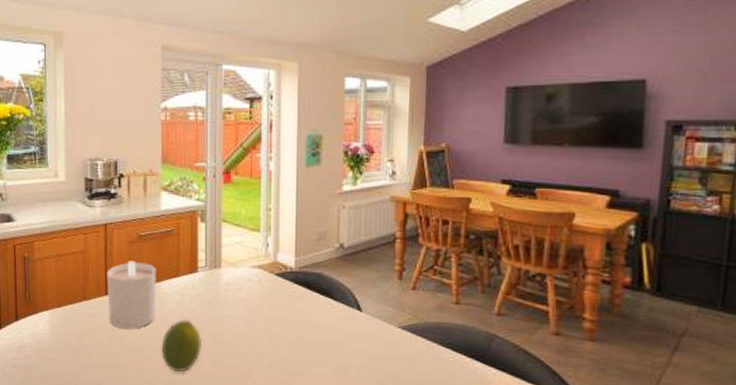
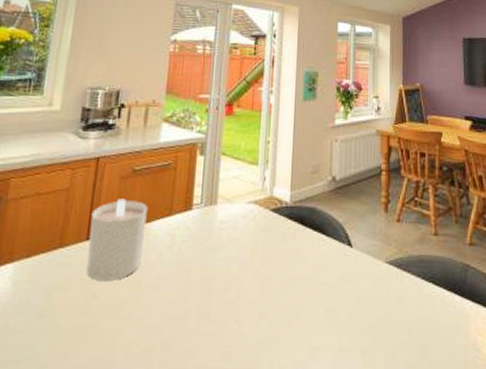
fruit: present [161,319,203,373] -> none [142,265,191,332]

